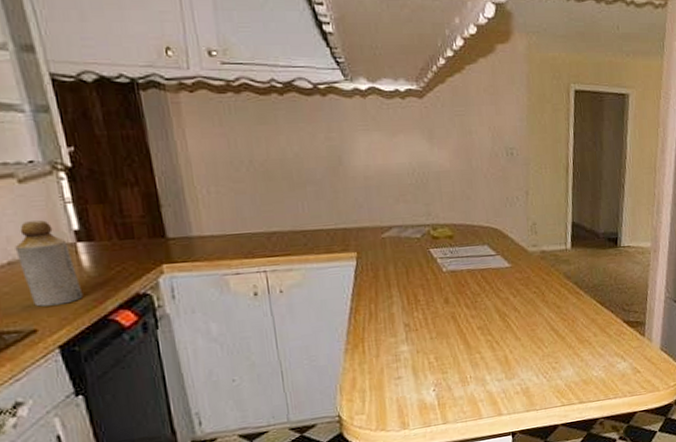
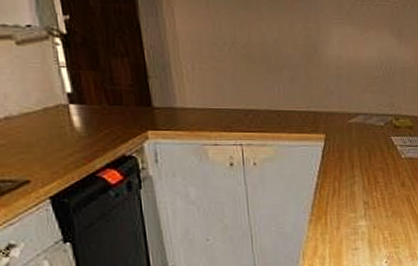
bottle: present [15,220,84,307] -> none [11,81,74,160]

